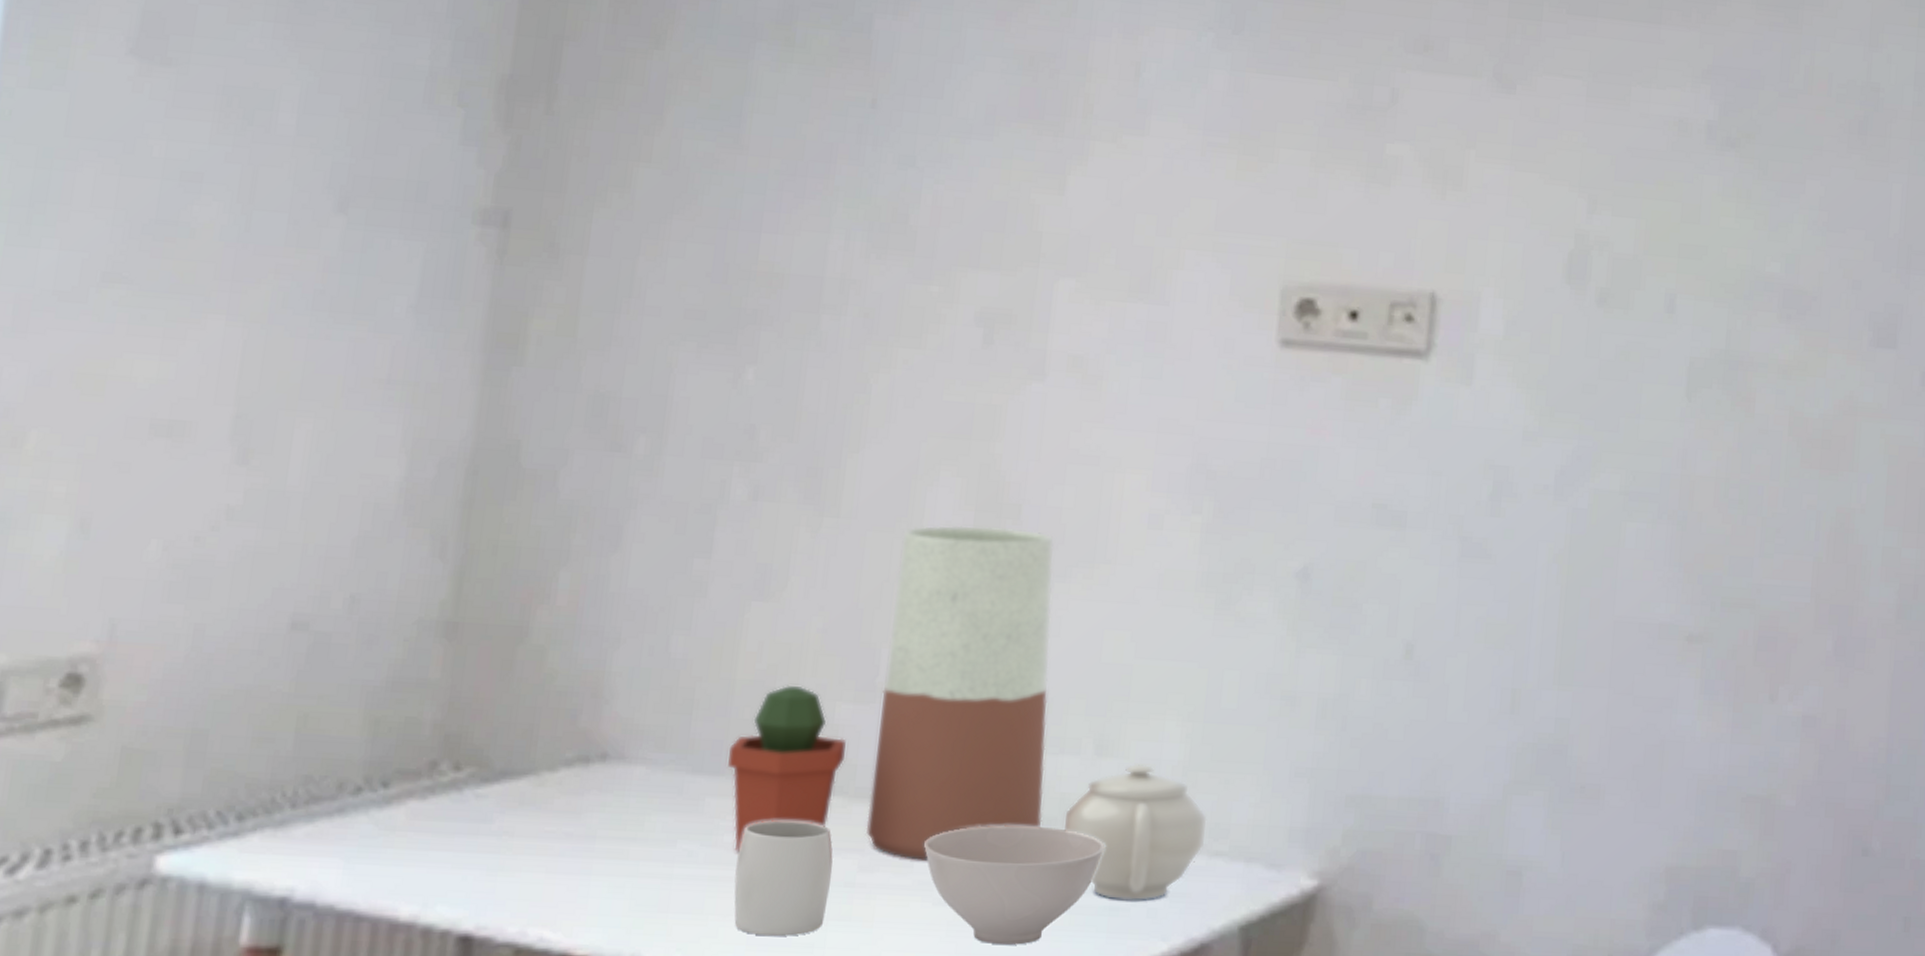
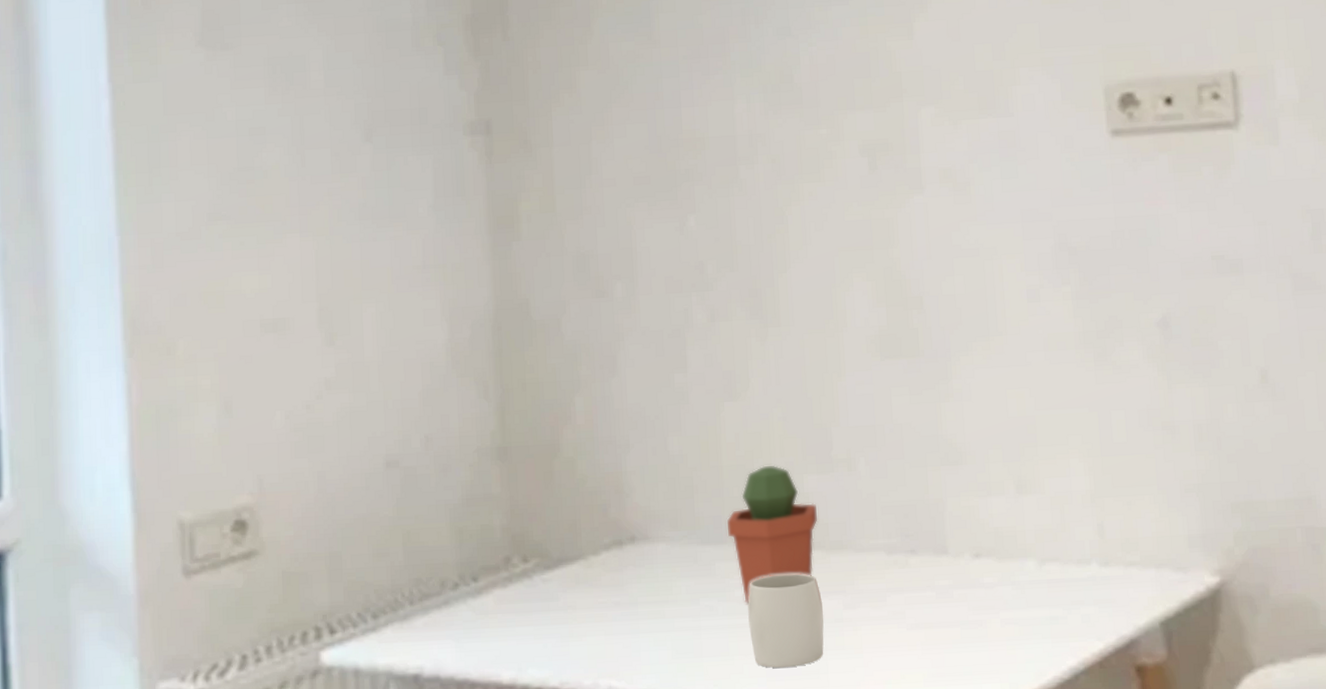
vase: present [866,525,1054,860] -> none [832,316,983,595]
bowl: present [923,825,1106,945] -> none [891,557,1038,657]
teapot: present [1065,763,1207,900] -> none [1001,496,1120,610]

